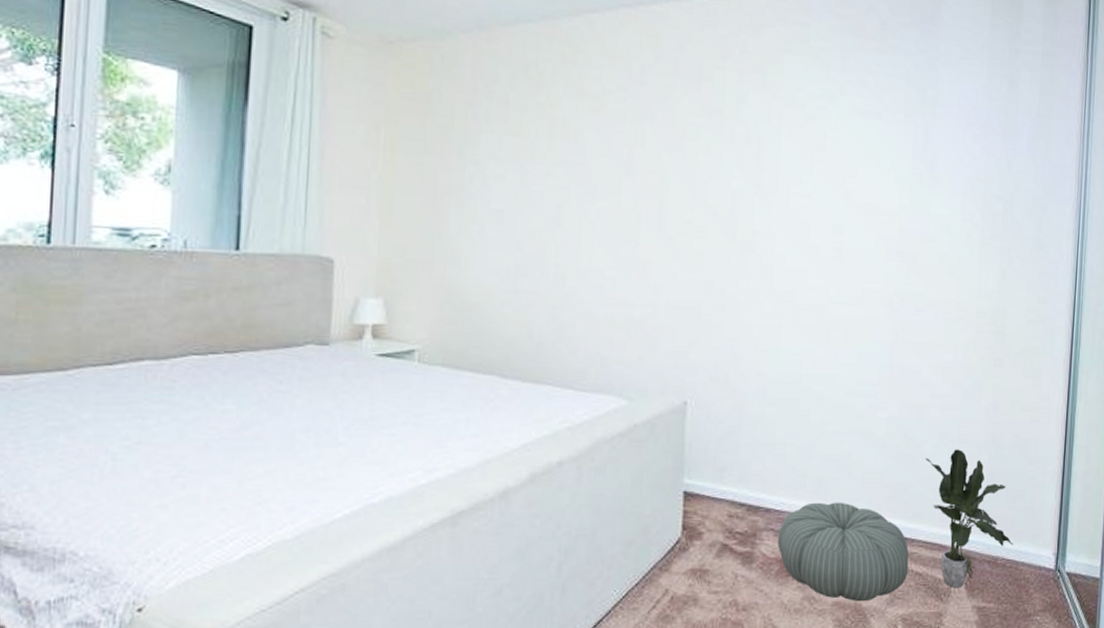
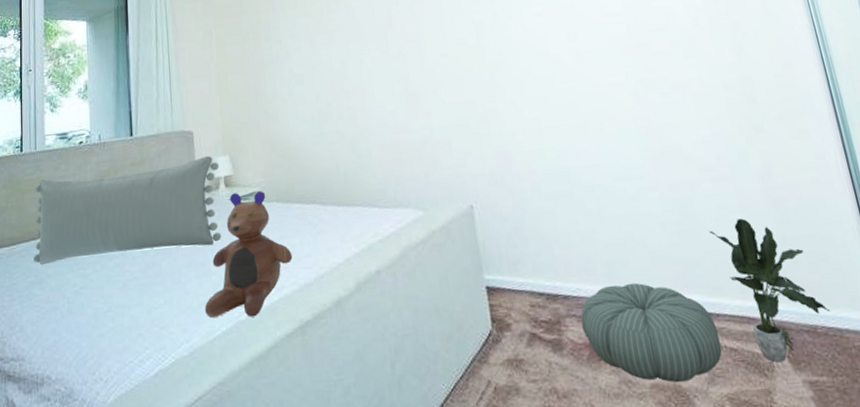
pillow: none [59,287,367,409] -> present [34,155,222,265]
toy: none [322,347,453,501] -> present [204,190,293,319]

